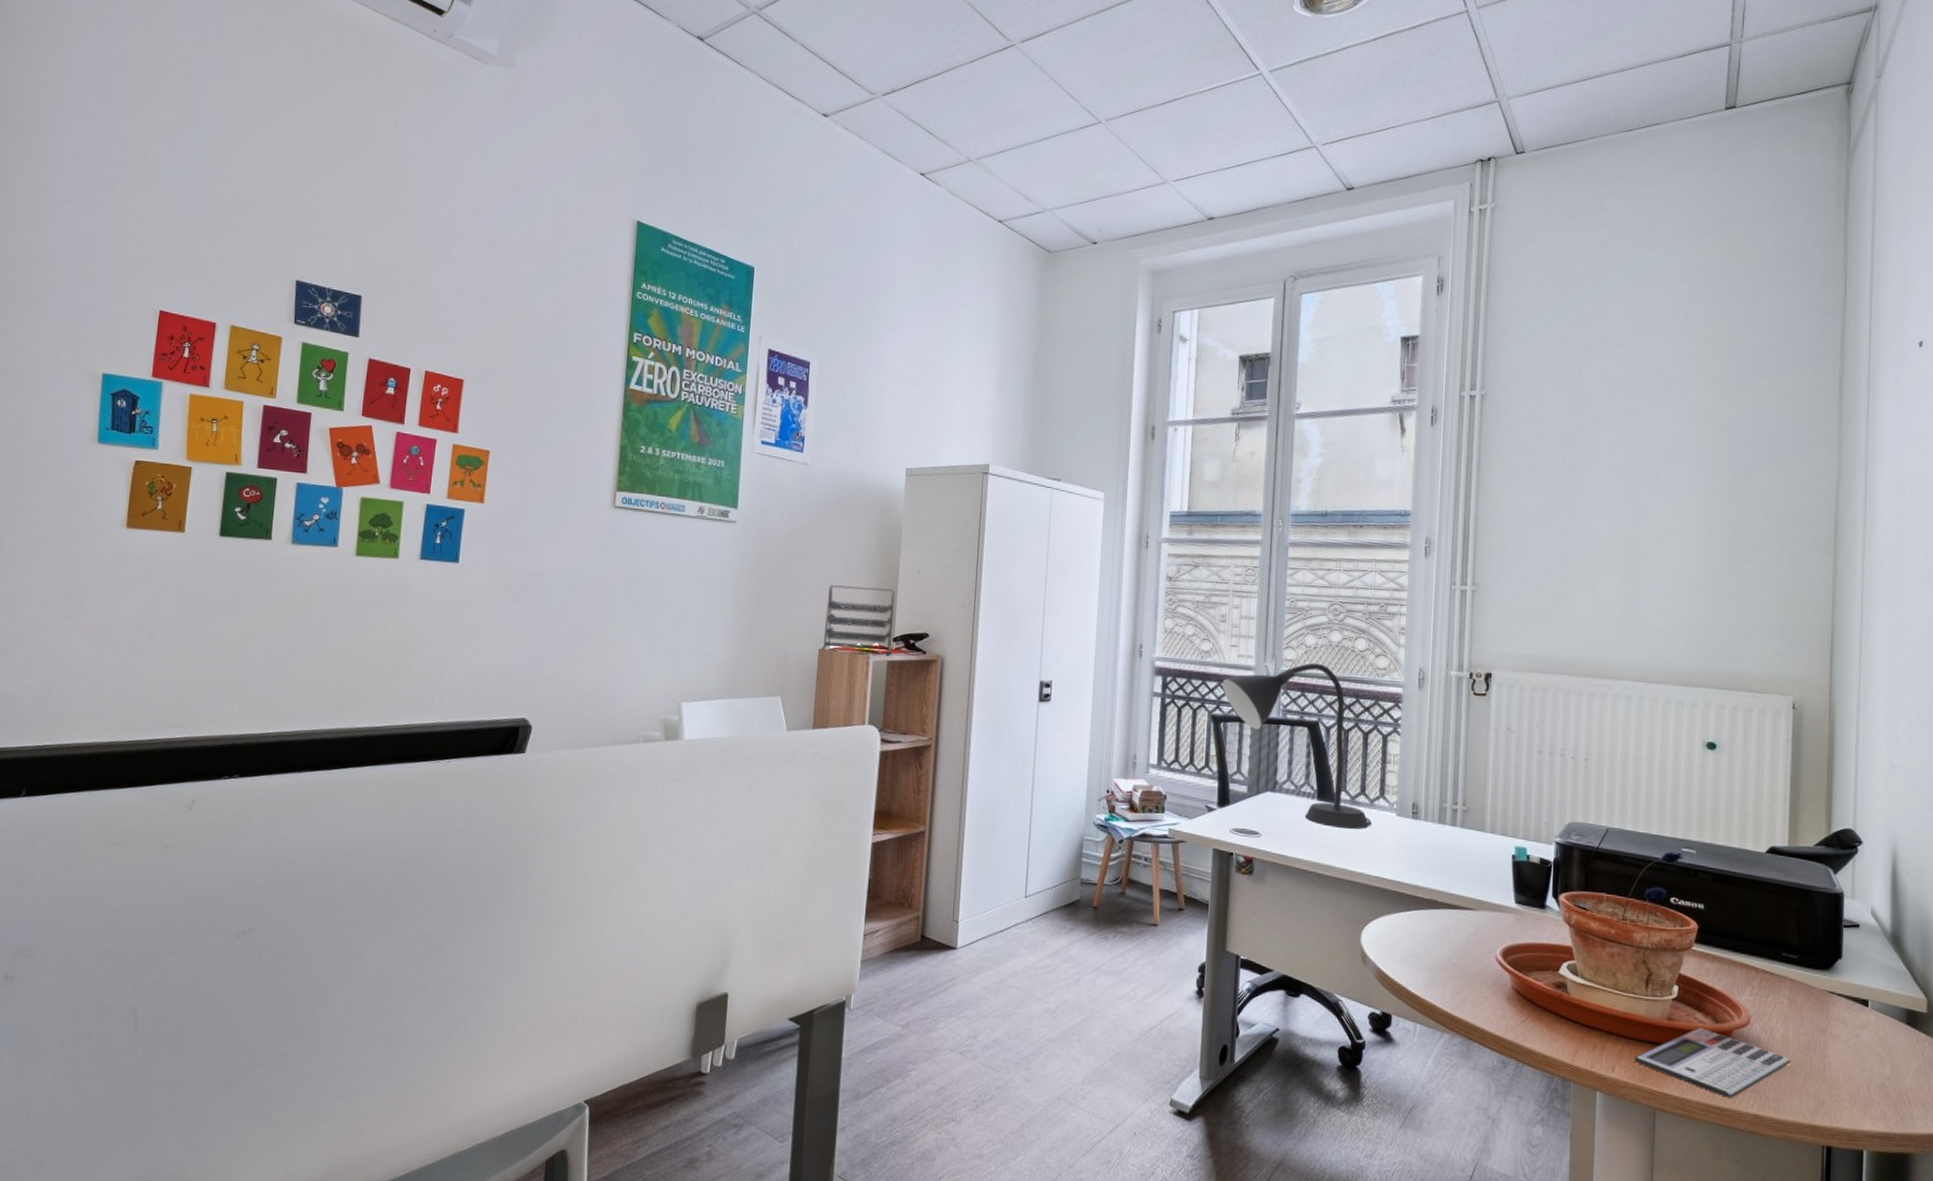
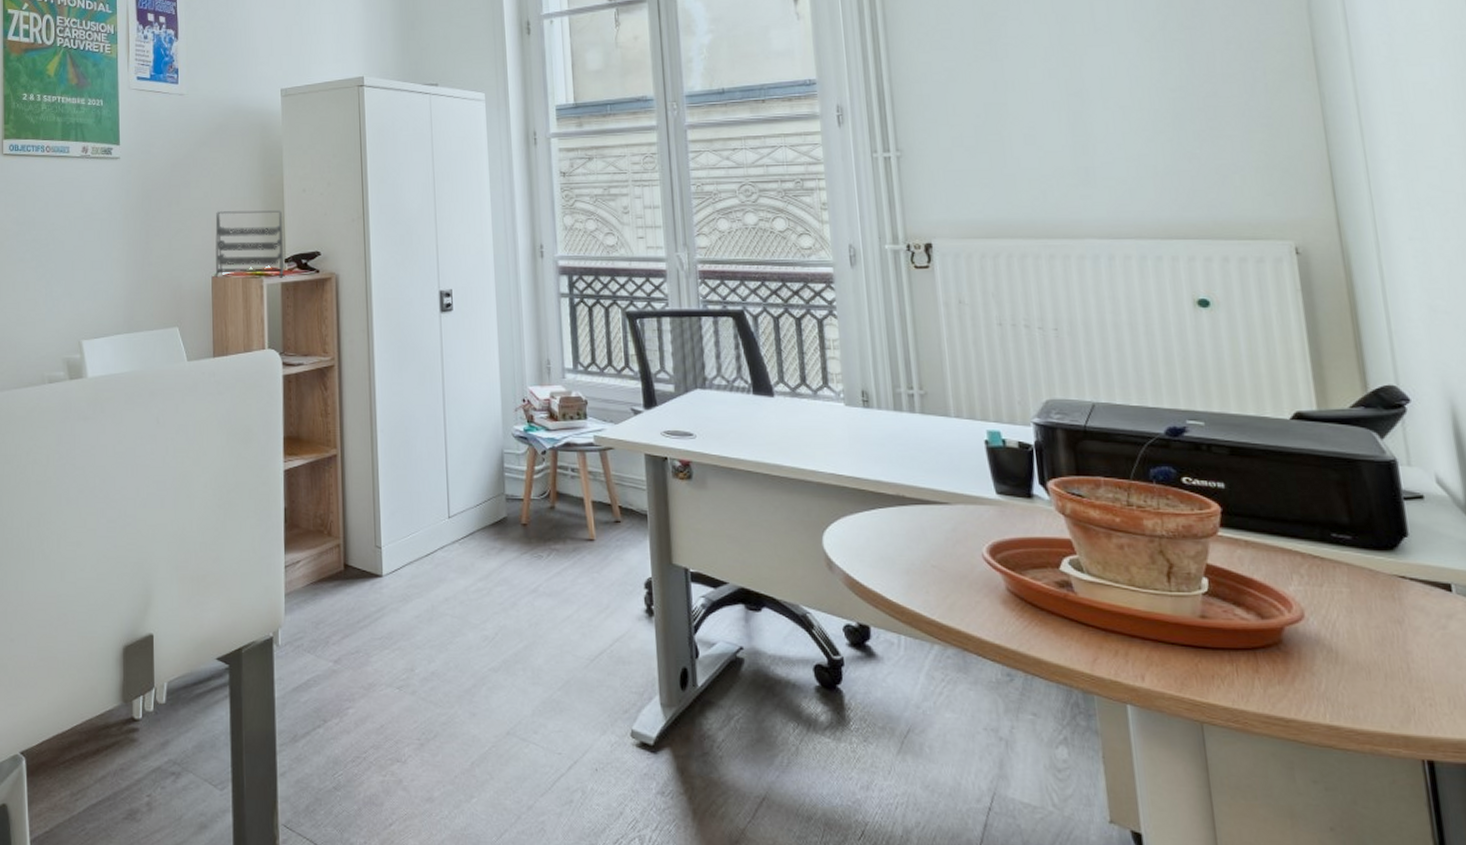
desk lamp: present [1222,662,1372,829] -> none [632,248,818,423]
calculator: present [1634,1027,1791,1098] -> none [1167,625,1364,707]

